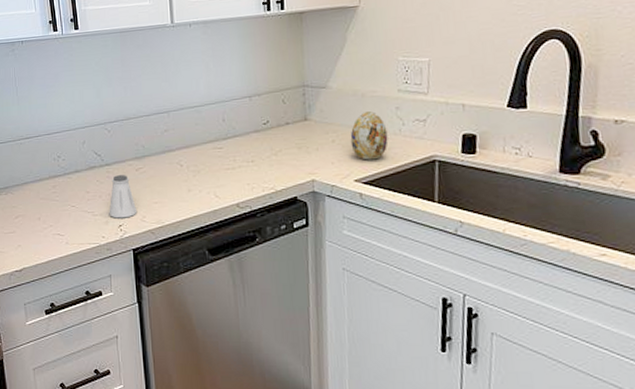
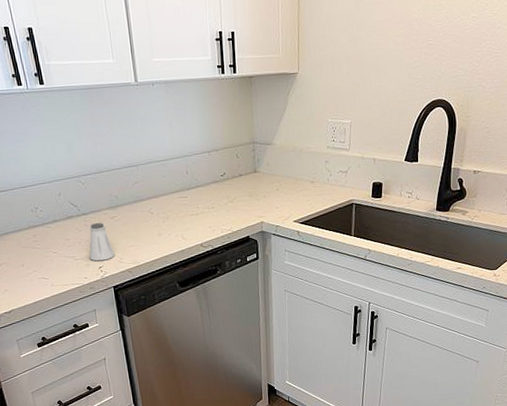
decorative egg: present [350,111,389,160] -> none [290,165,319,205]

